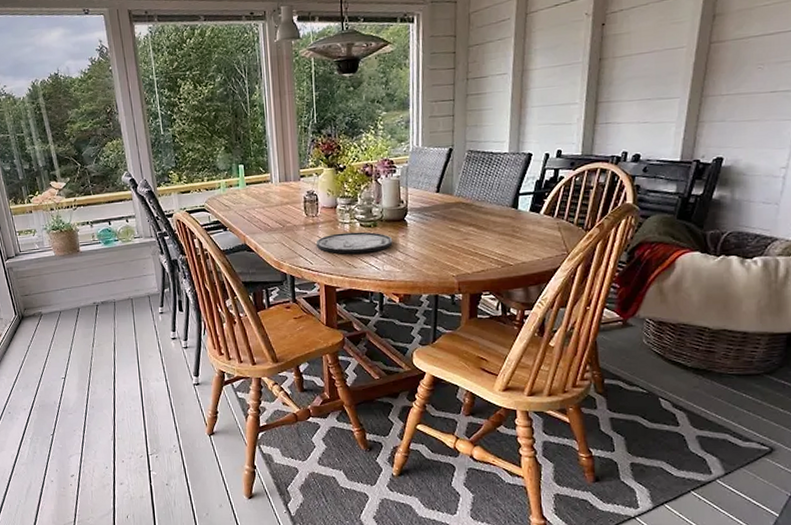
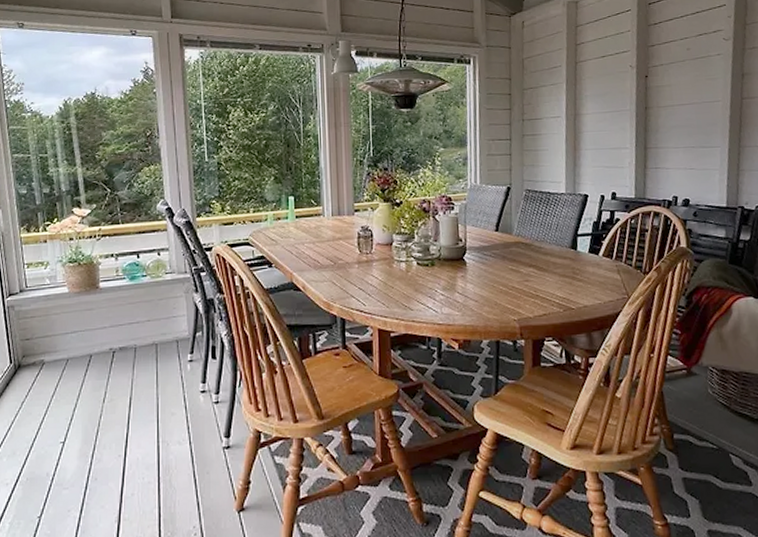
plate: present [317,231,393,254] -> none [370,271,452,295]

